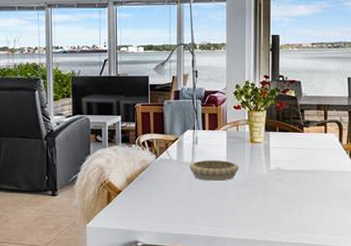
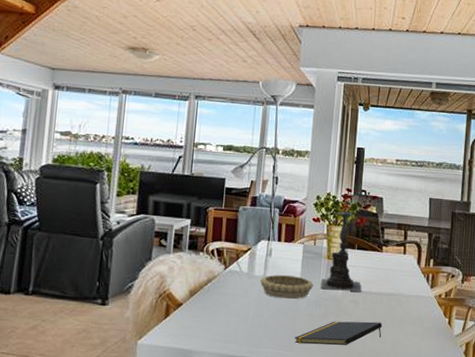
notepad: none [225,197,308,221] -> present [294,321,383,345]
candle holder: none [246,87,286,171] -> present [321,201,362,292]

